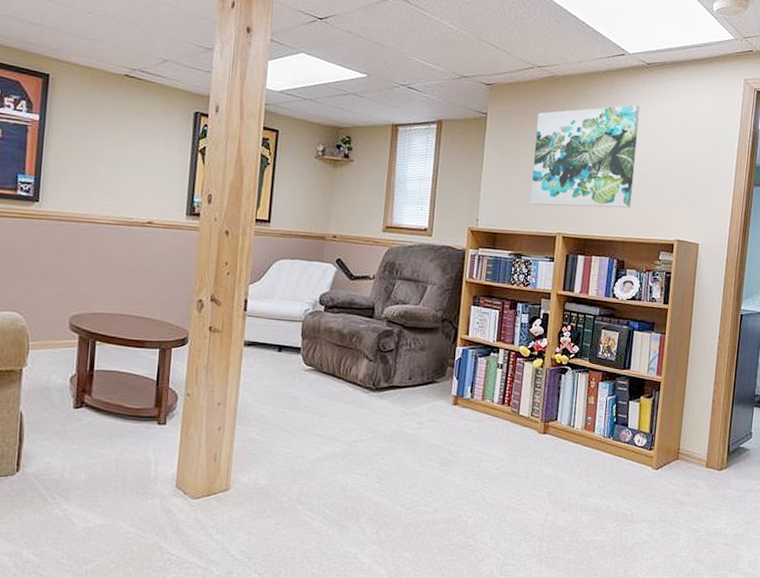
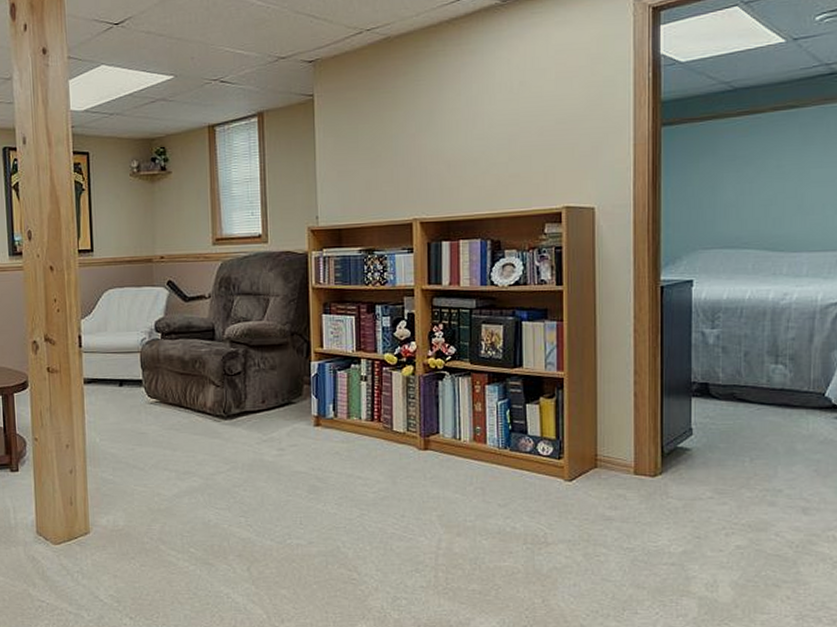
wall art: present [530,105,640,208] -> none [373,53,501,191]

